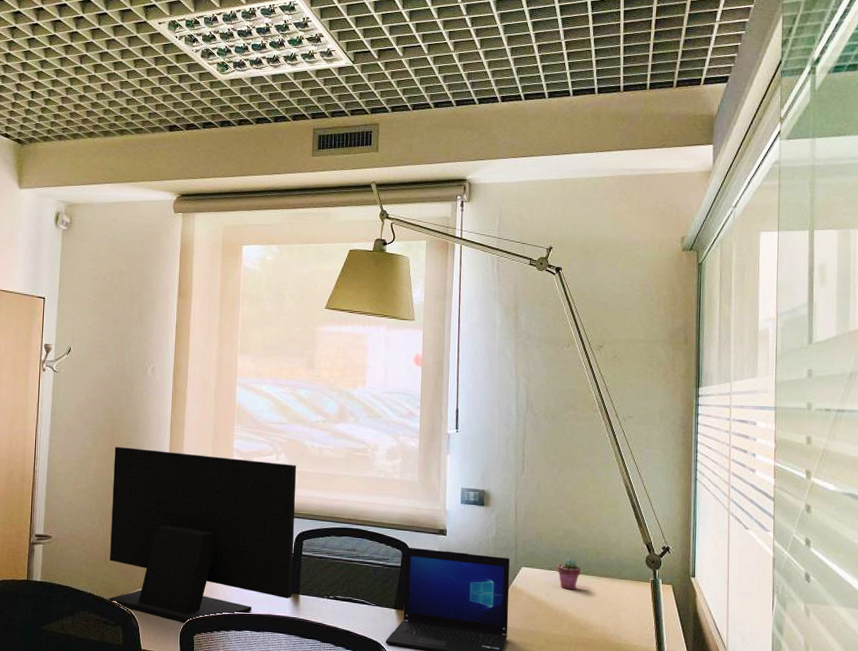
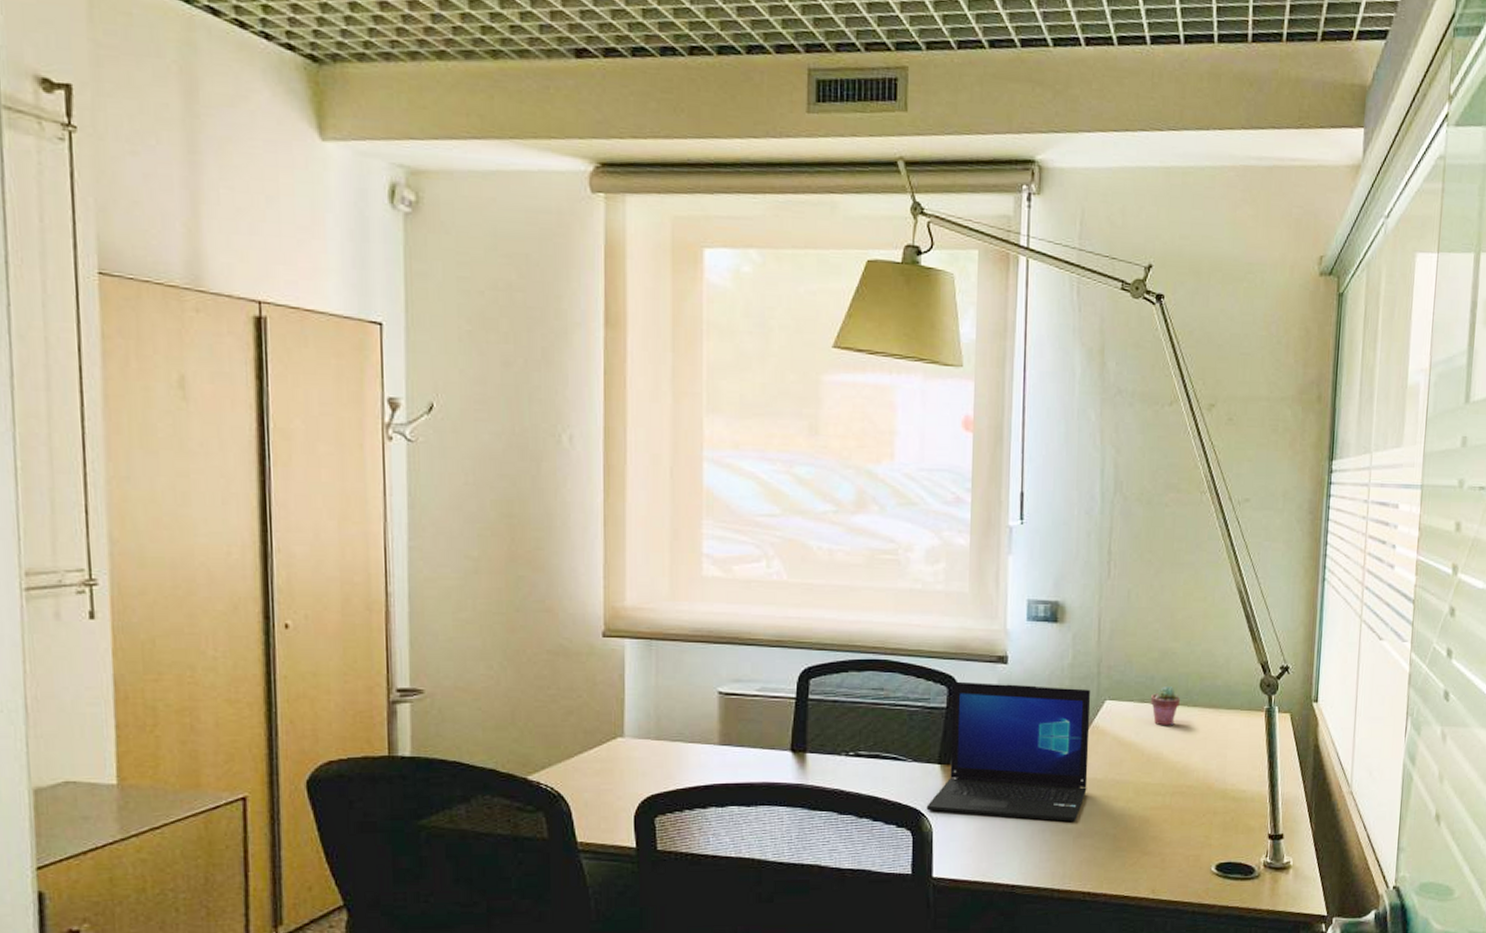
monitor: present [108,446,297,624] -> none [516,553,798,802]

